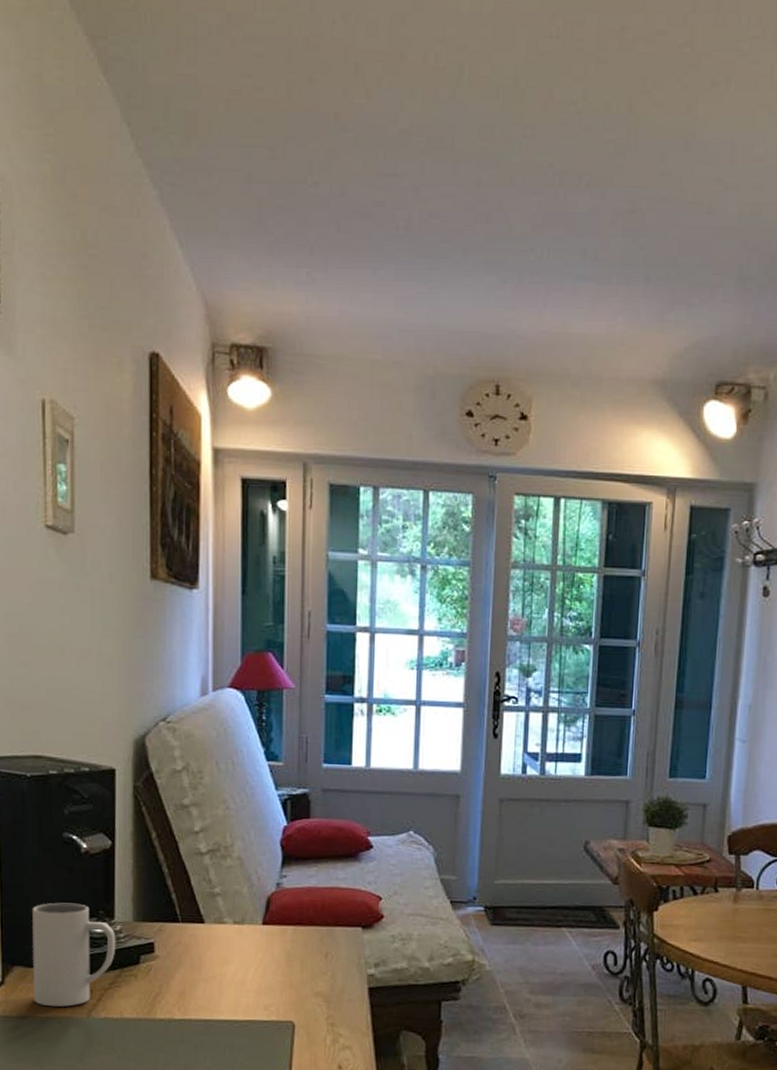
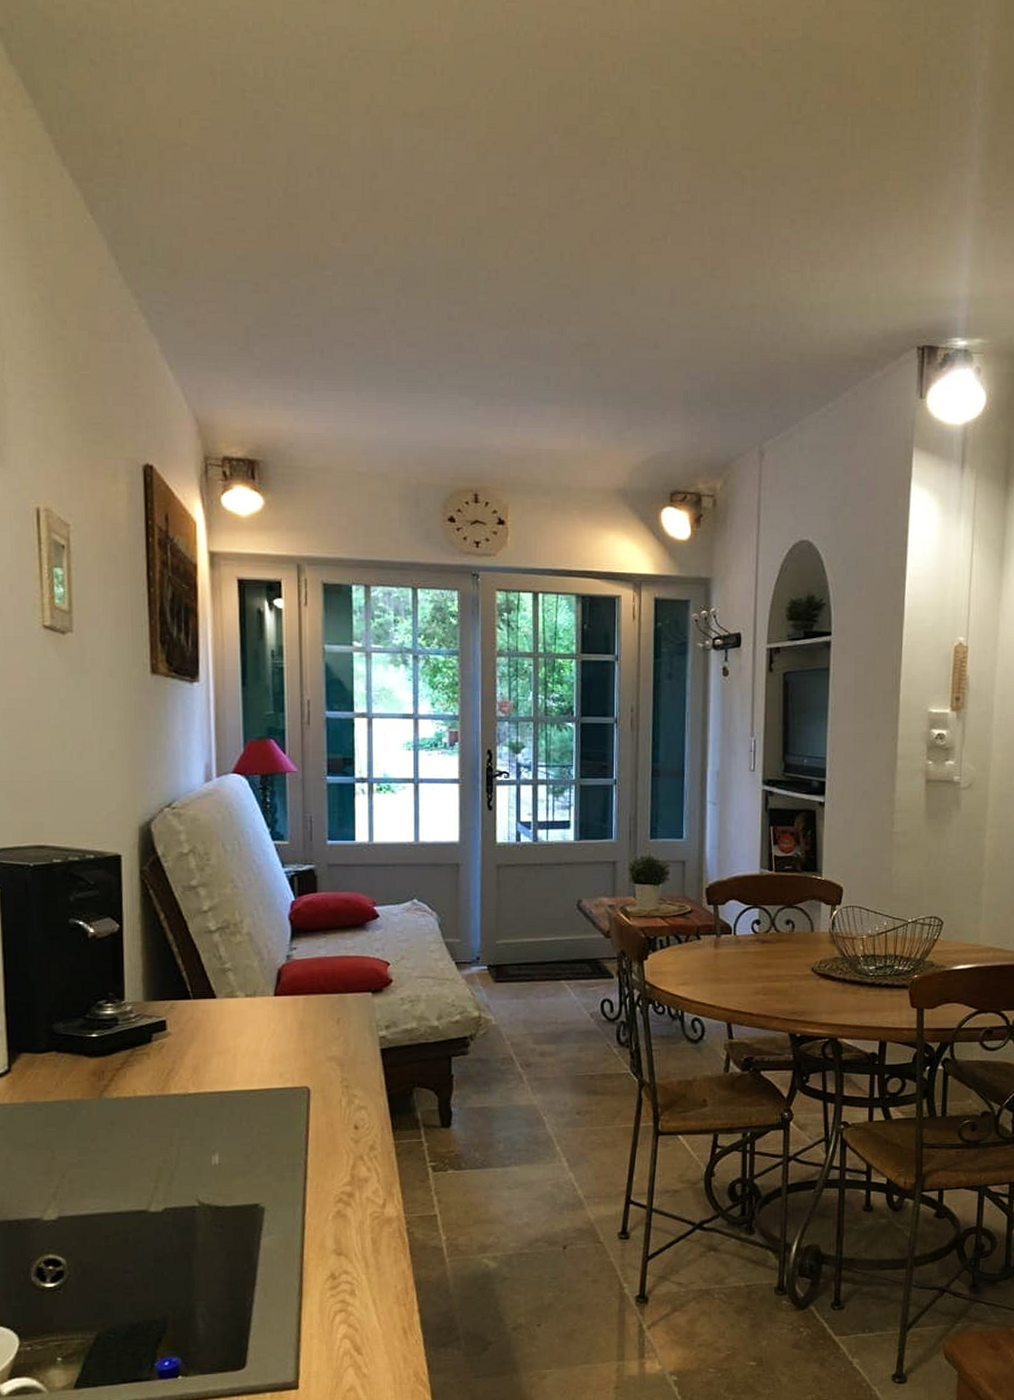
mug: present [32,902,116,1007] -> none [39,987,127,1090]

